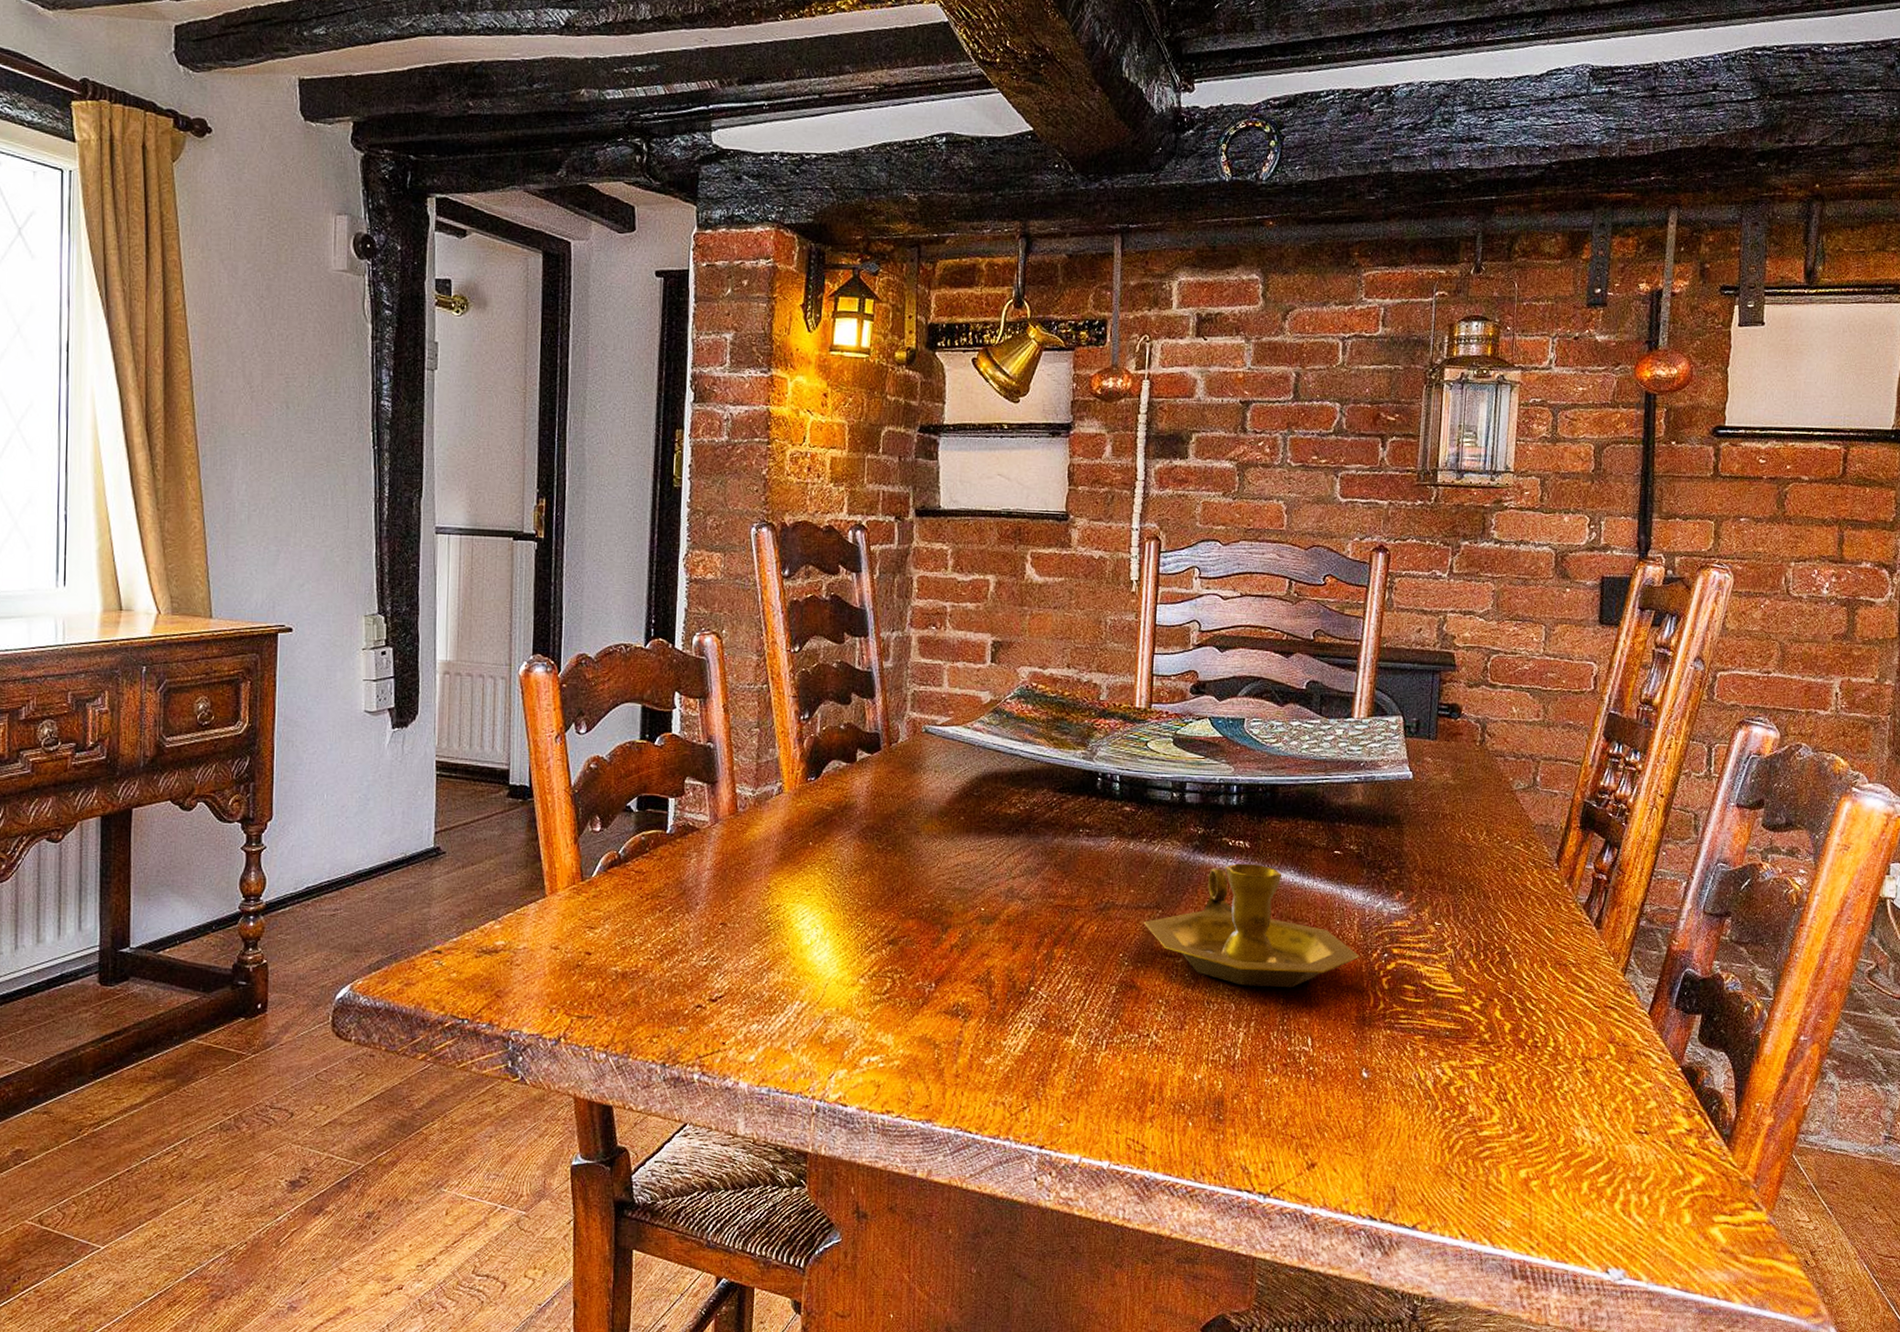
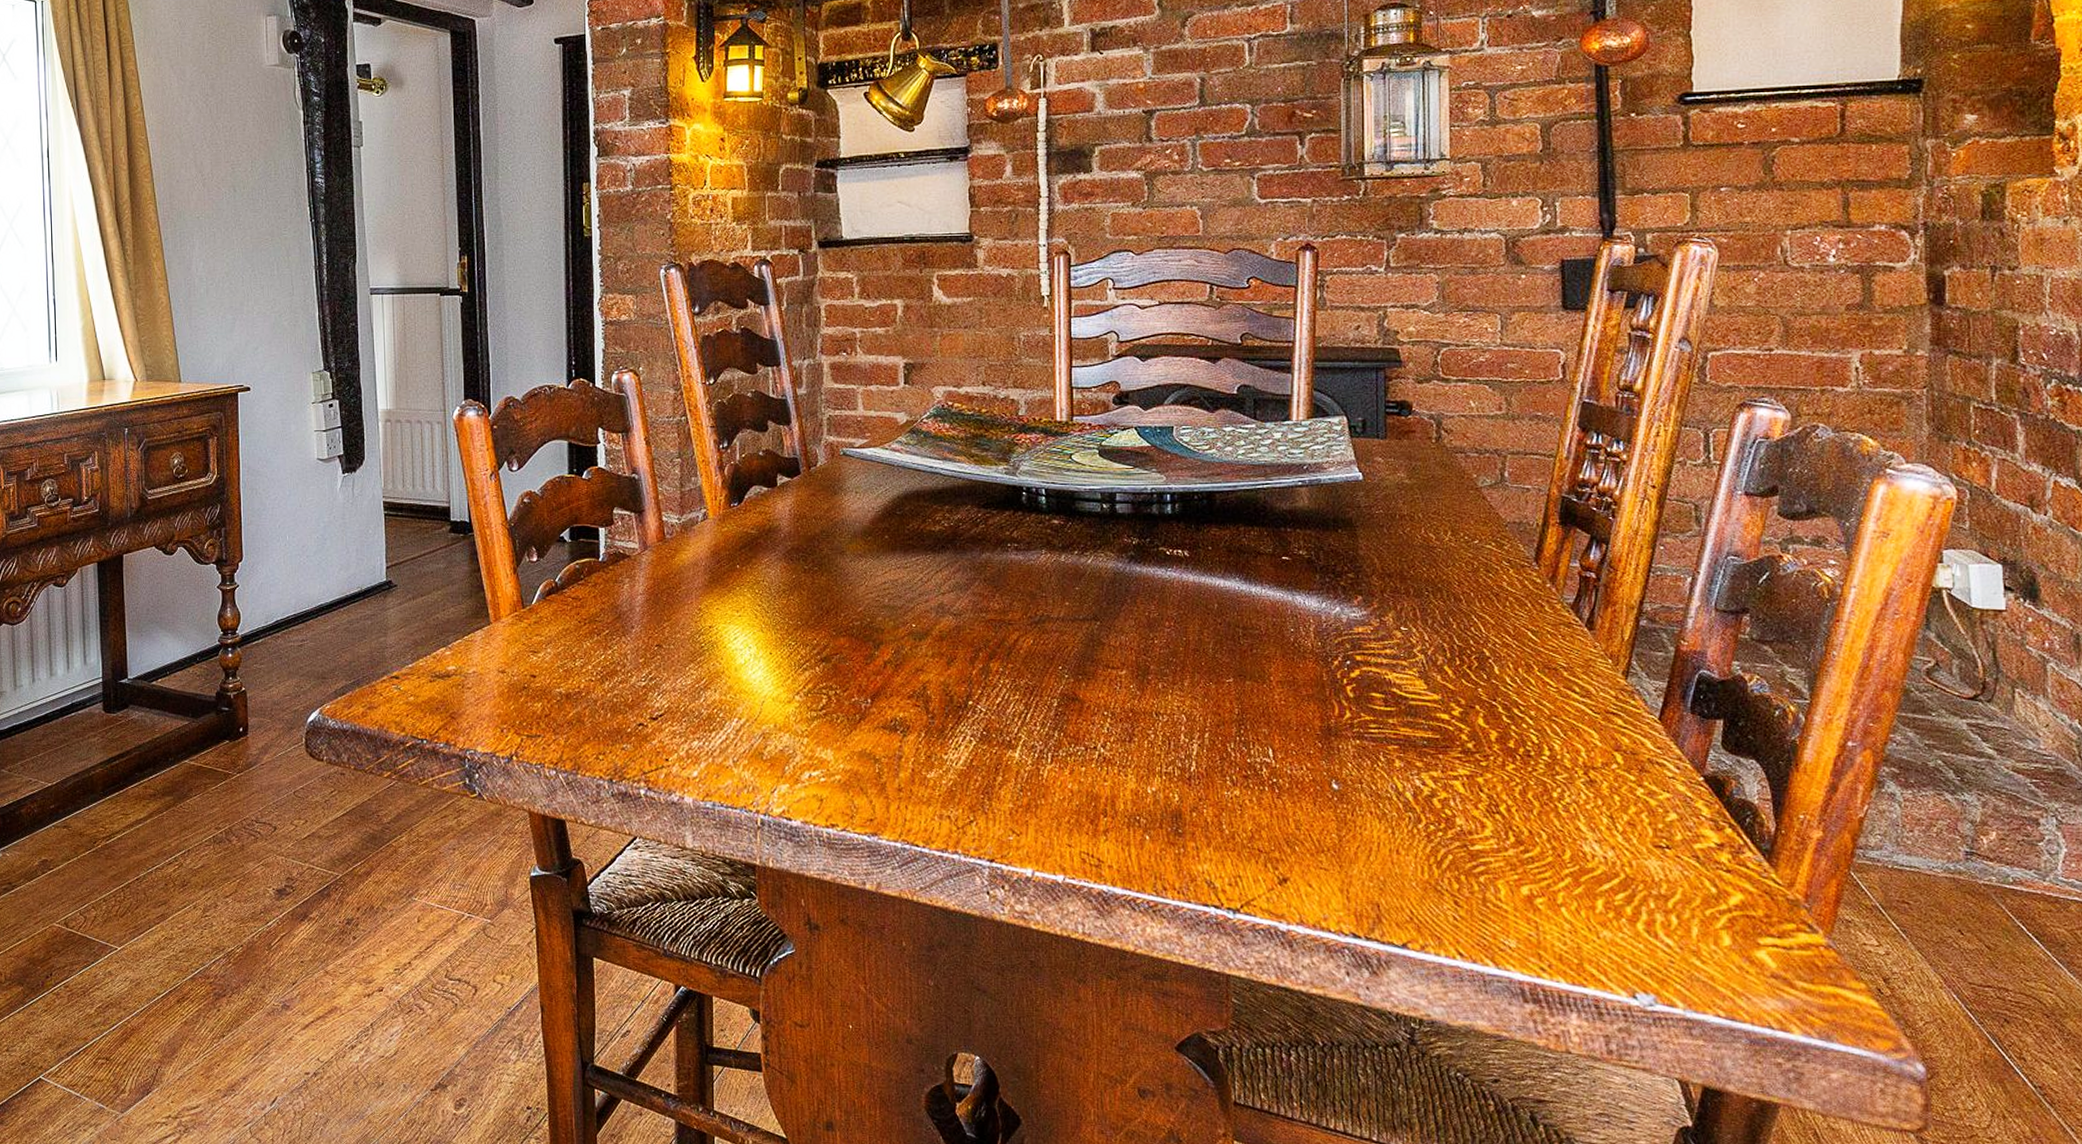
candlestick: present [1143,863,1360,988] -> none [1081,573,1319,698]

